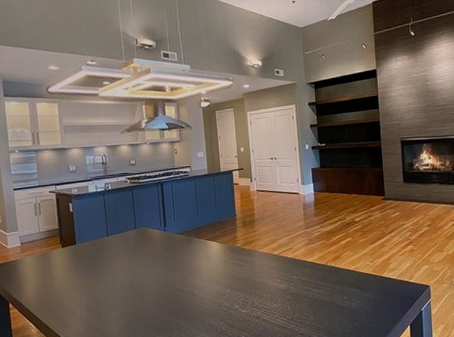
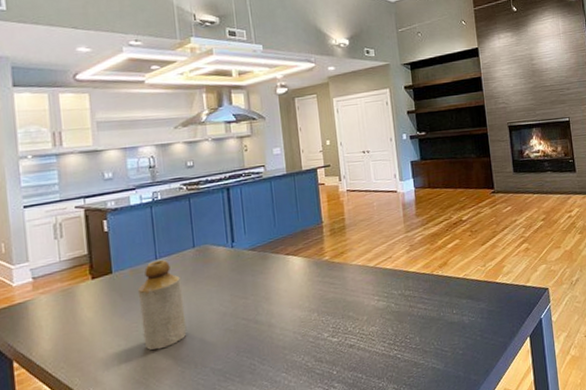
bottle: none [94,236,131,305] -> present [137,259,187,351]

